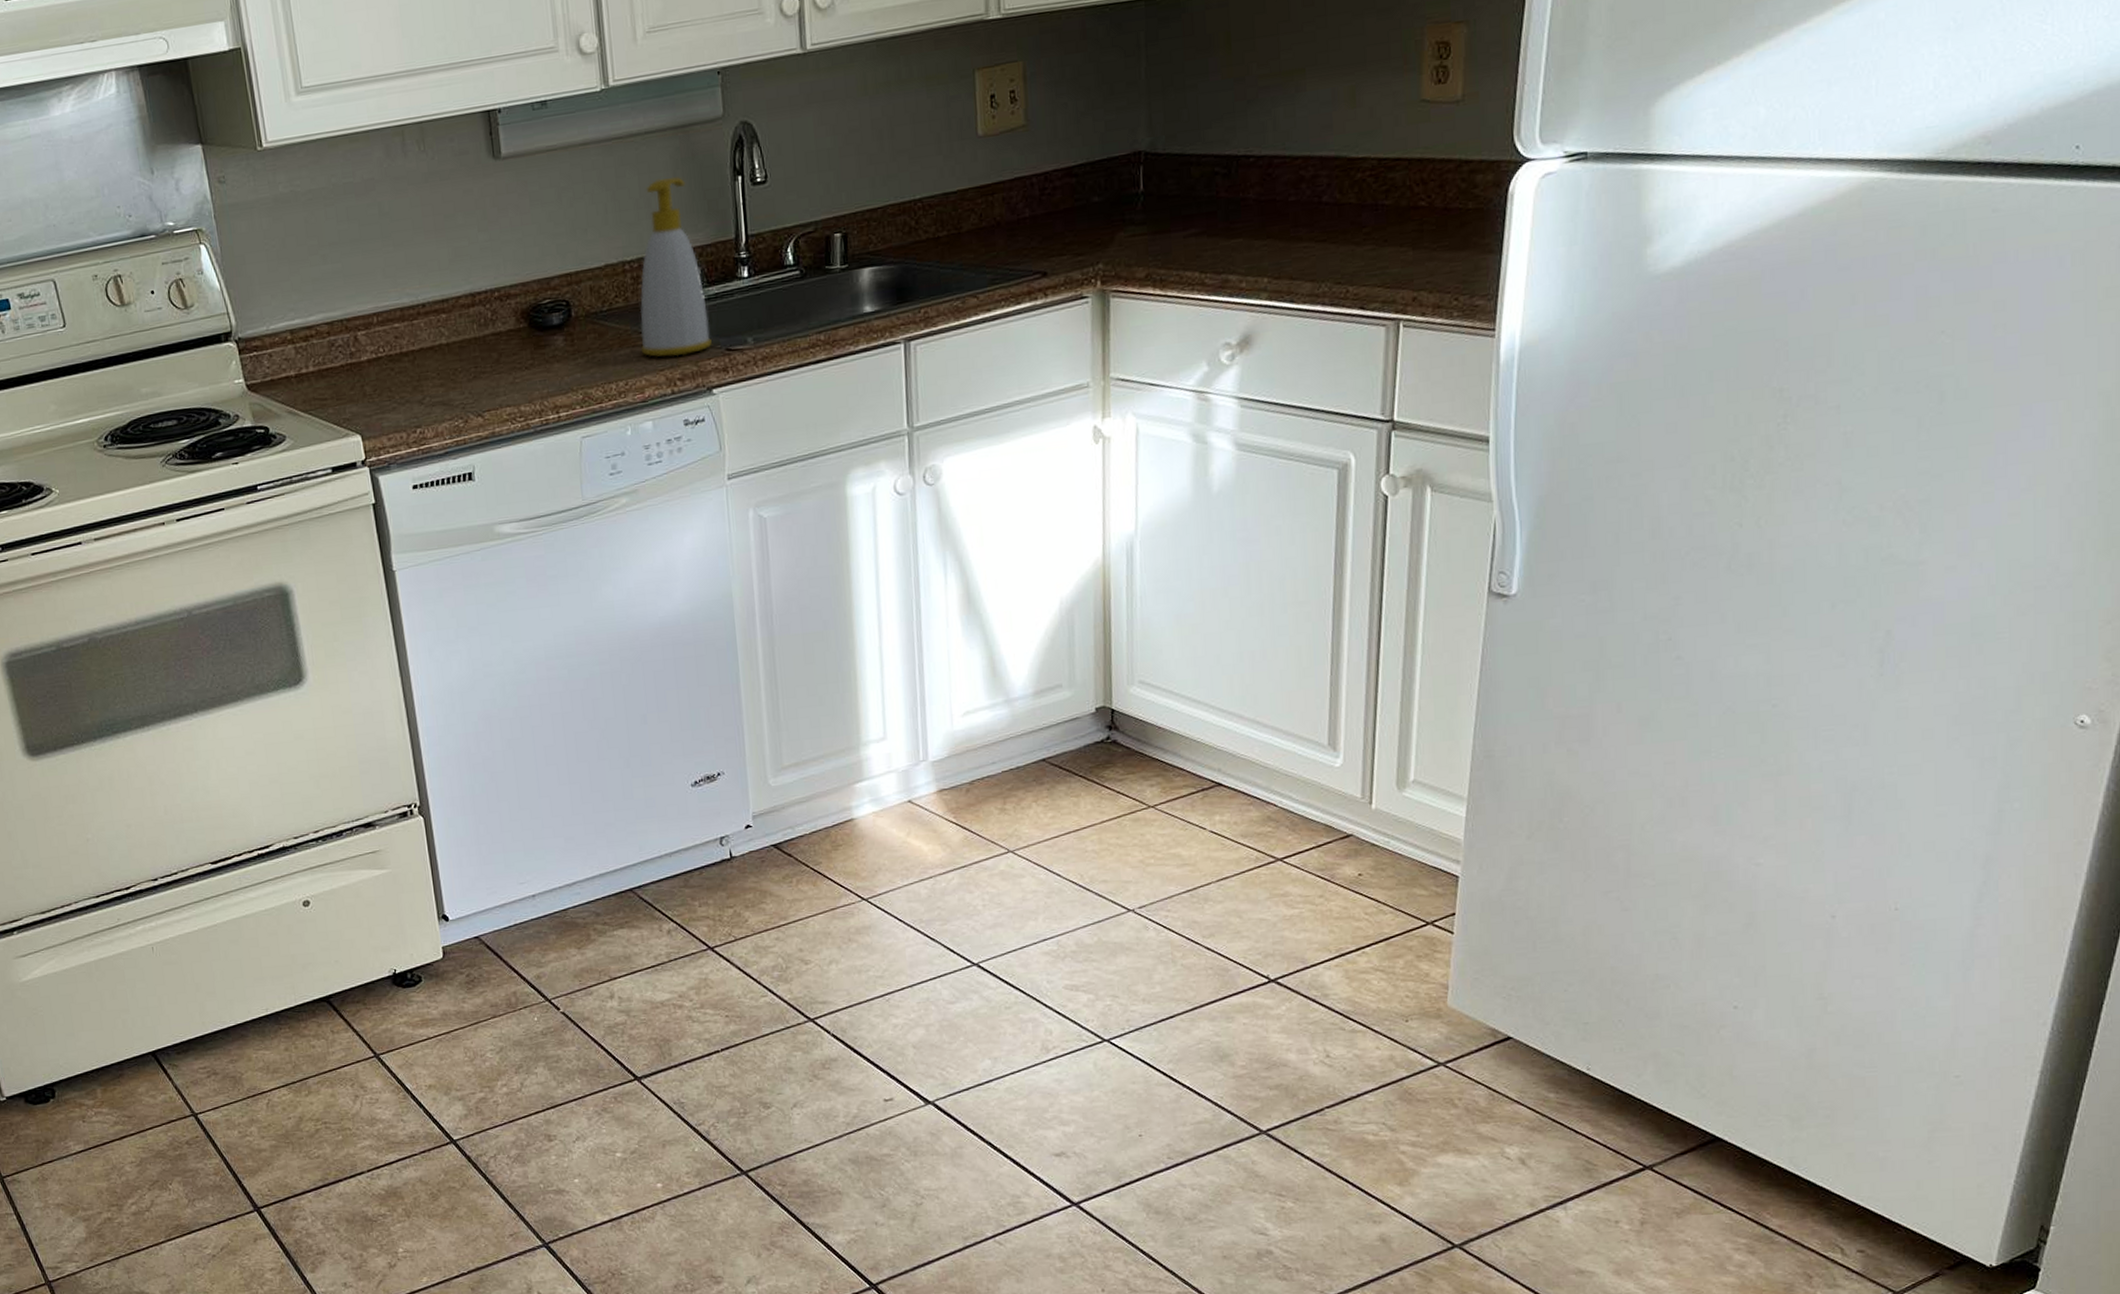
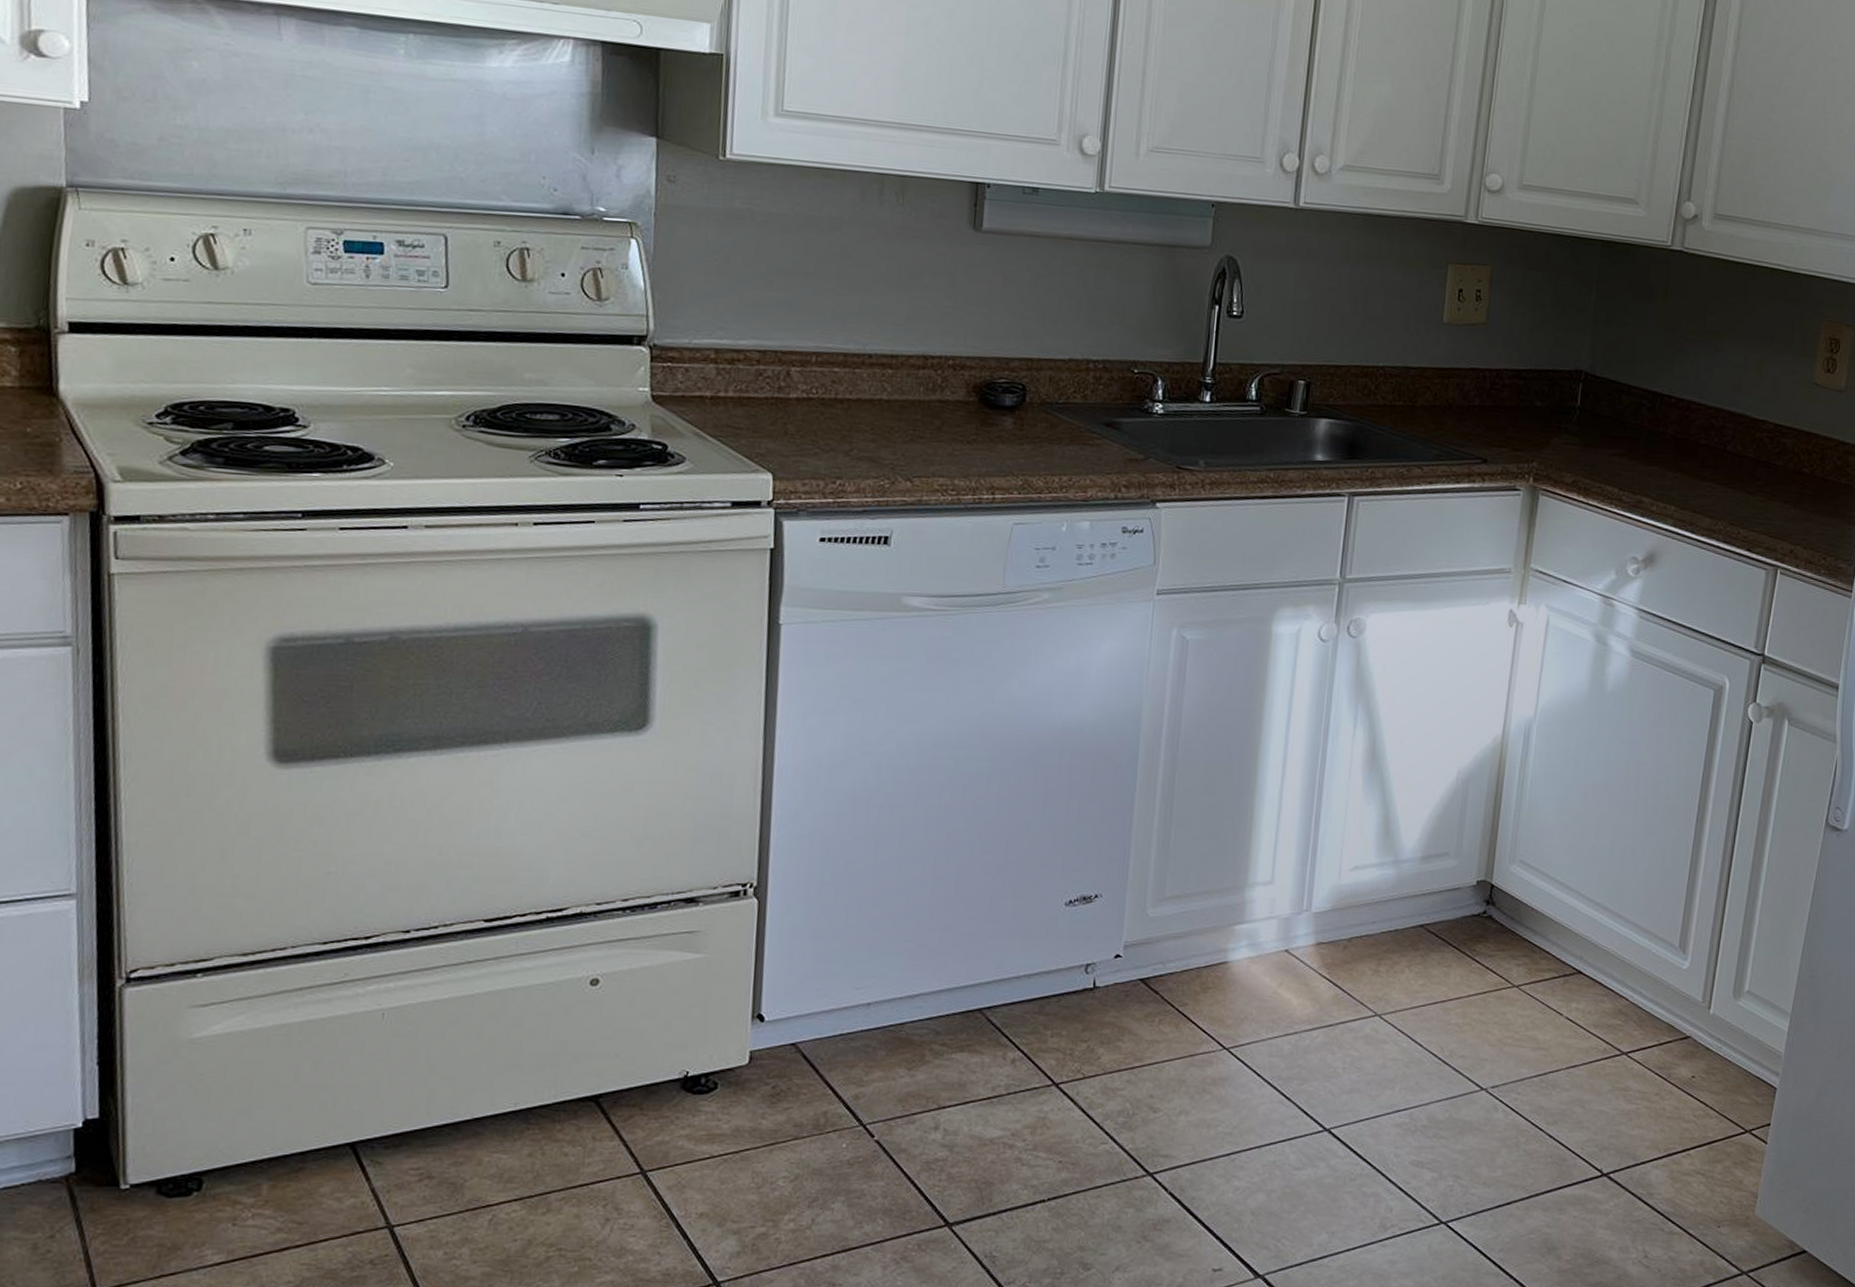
soap bottle: present [640,176,712,357] -> none [1090,289,1165,464]

